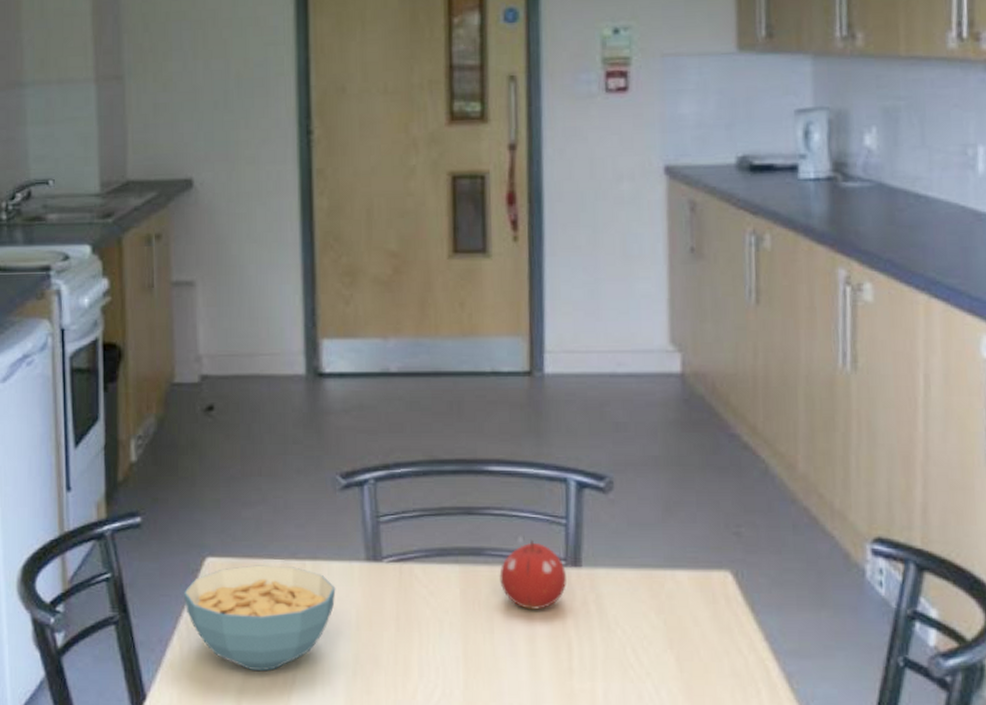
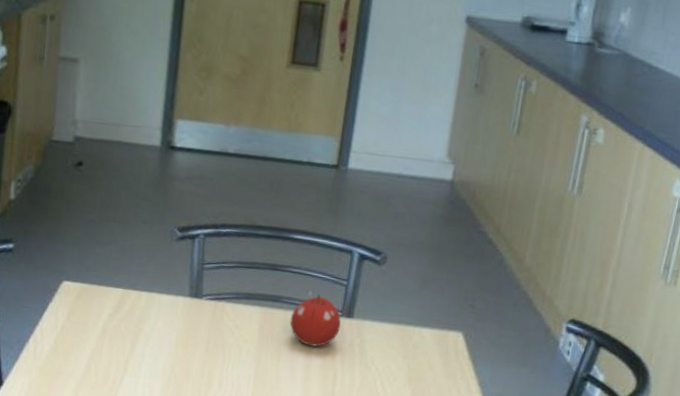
cereal bowl: present [183,565,336,672] -> none [41,291,163,373]

